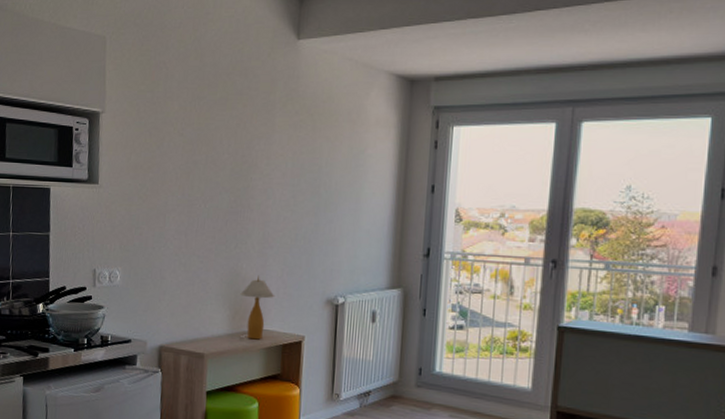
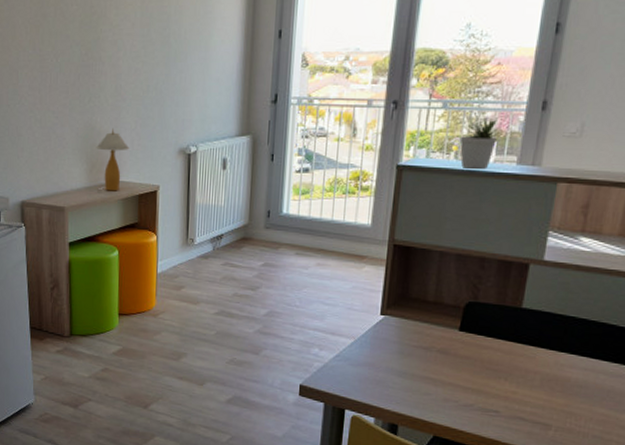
potted plant: none [624,281,667,336] -> present [459,117,499,170]

